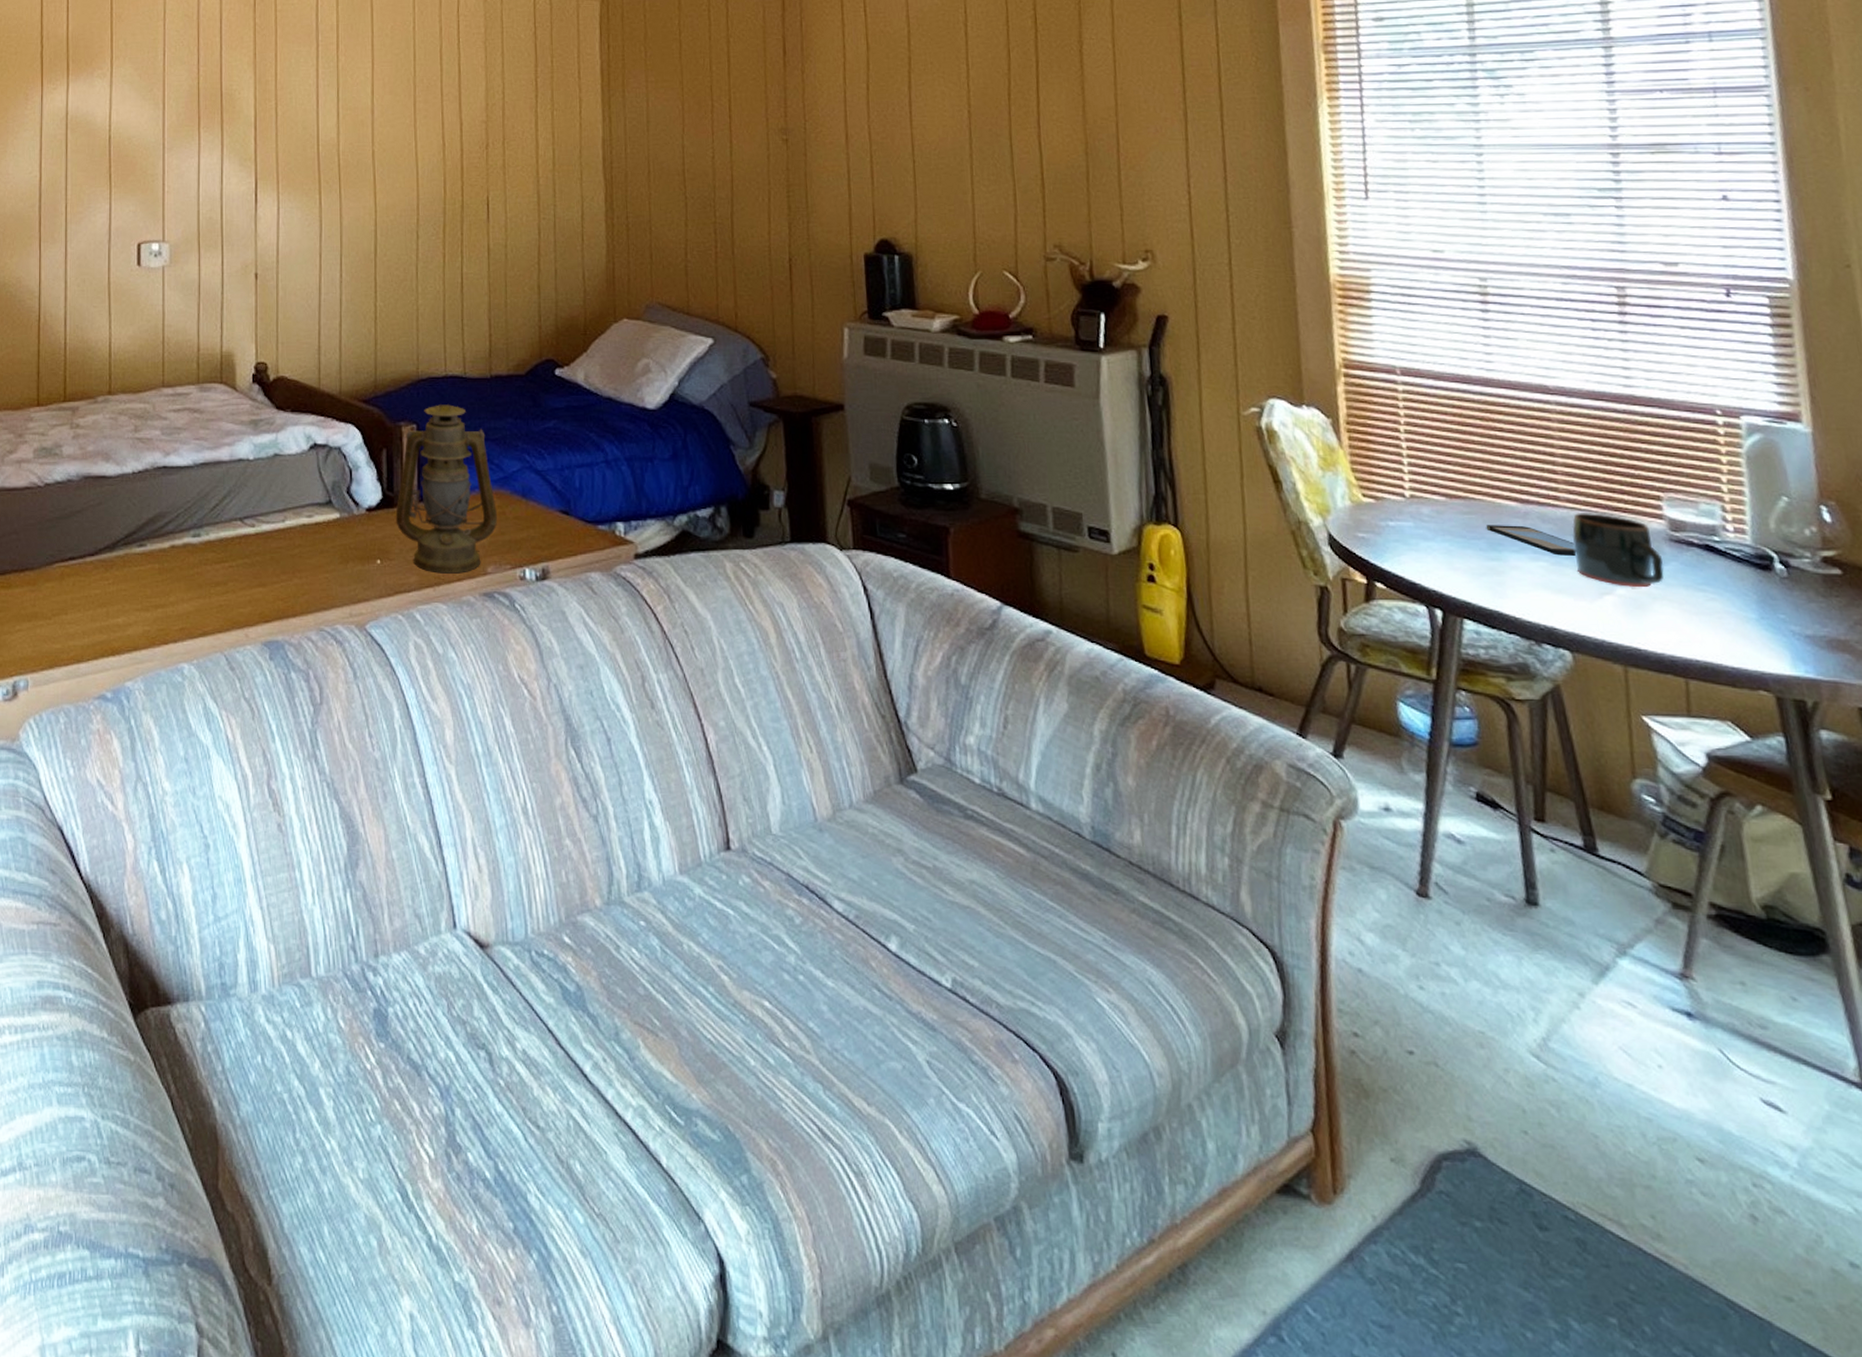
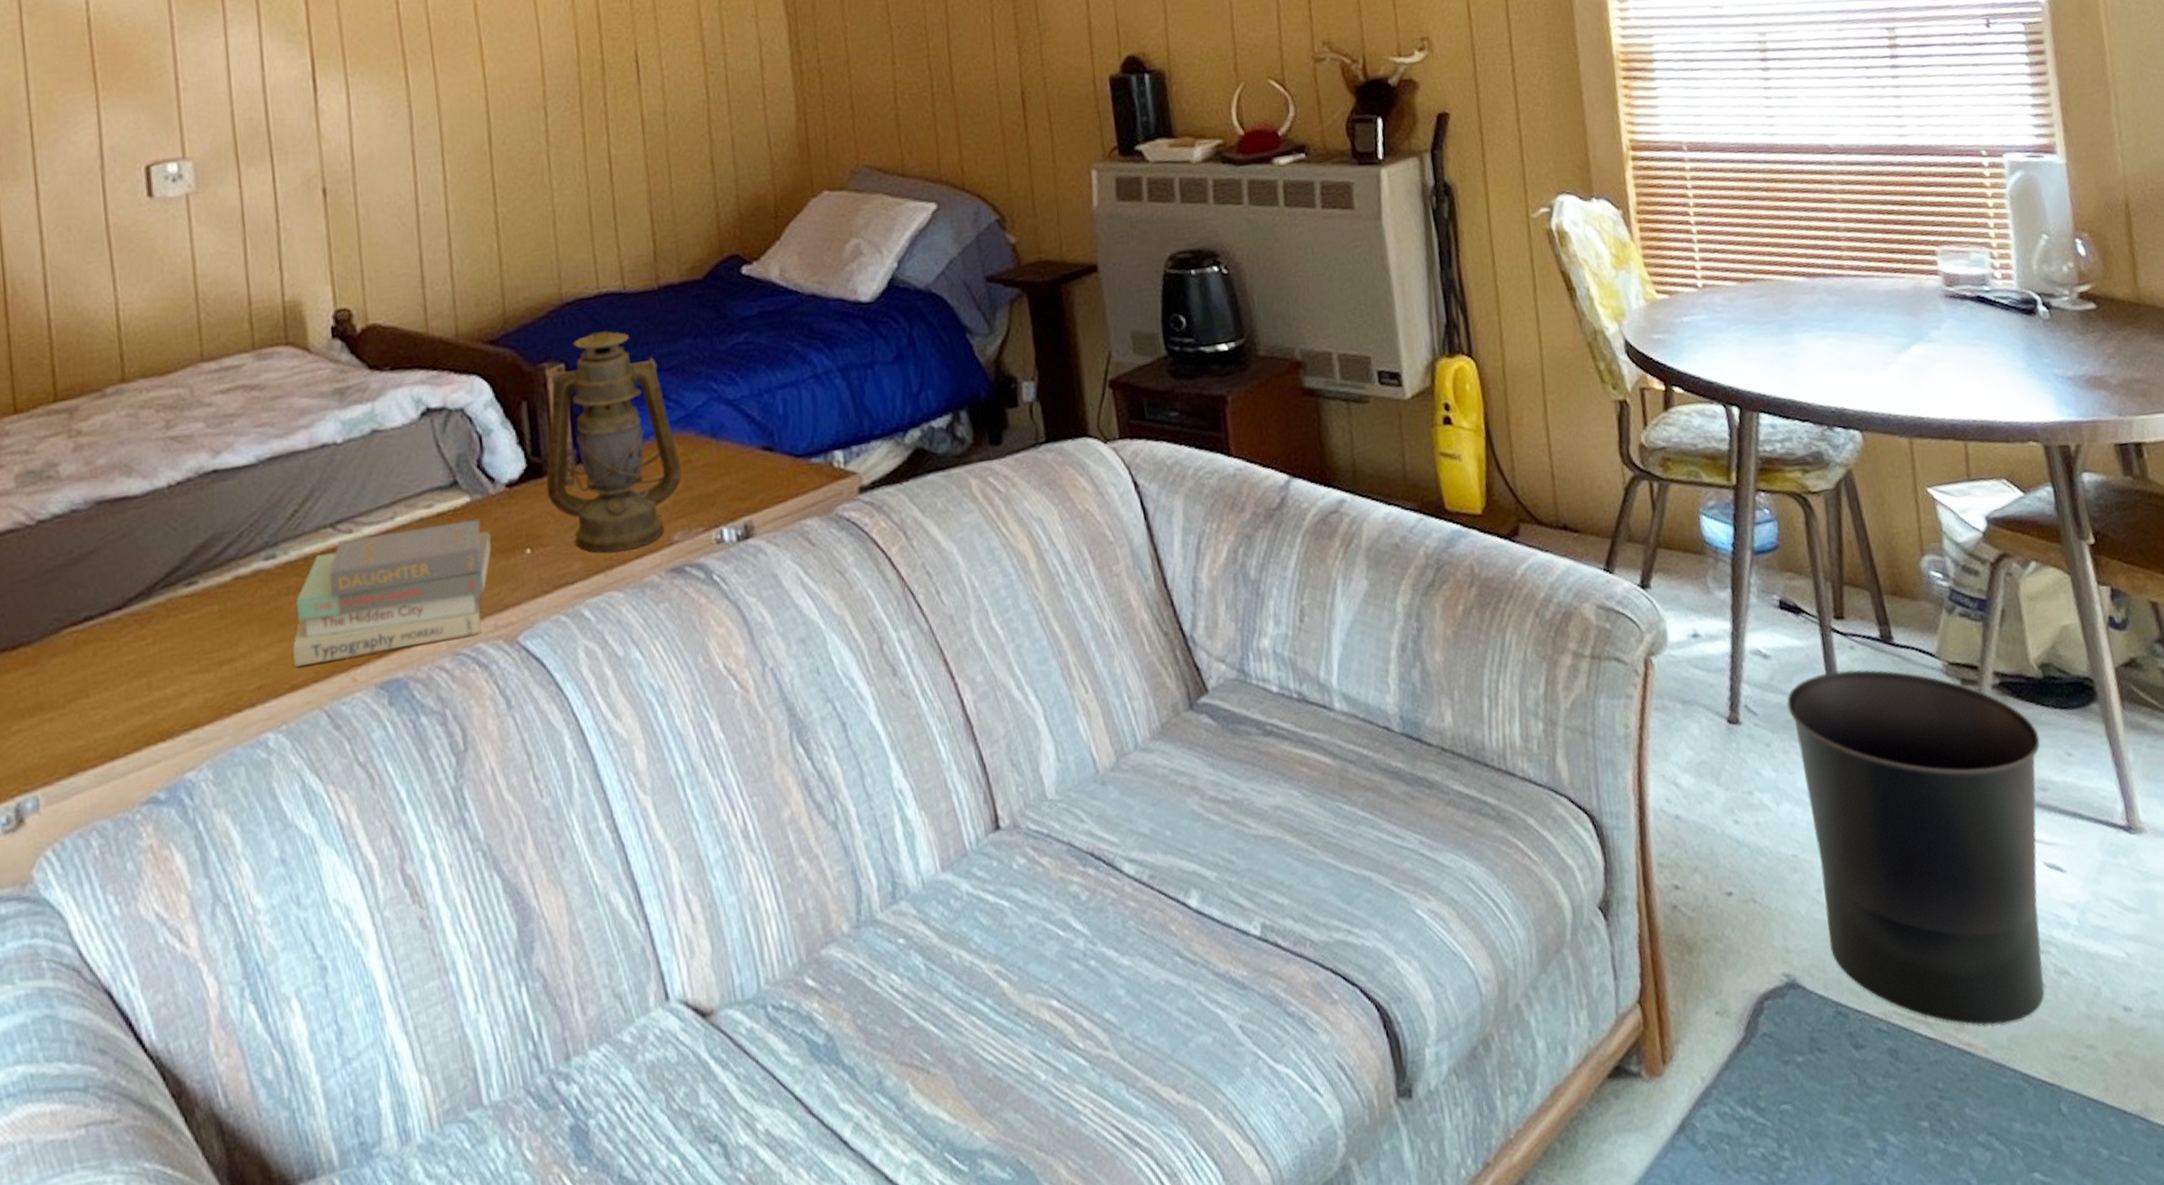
books: none [206,531,352,619] -> present [292,518,492,667]
waste bin: none [1480,869,1761,1246] -> present [1787,669,2045,1025]
phone: present [1485,525,1576,557] -> none [1776,302,1861,330]
mug: present [1572,513,1664,587] -> none [1856,276,1942,353]

